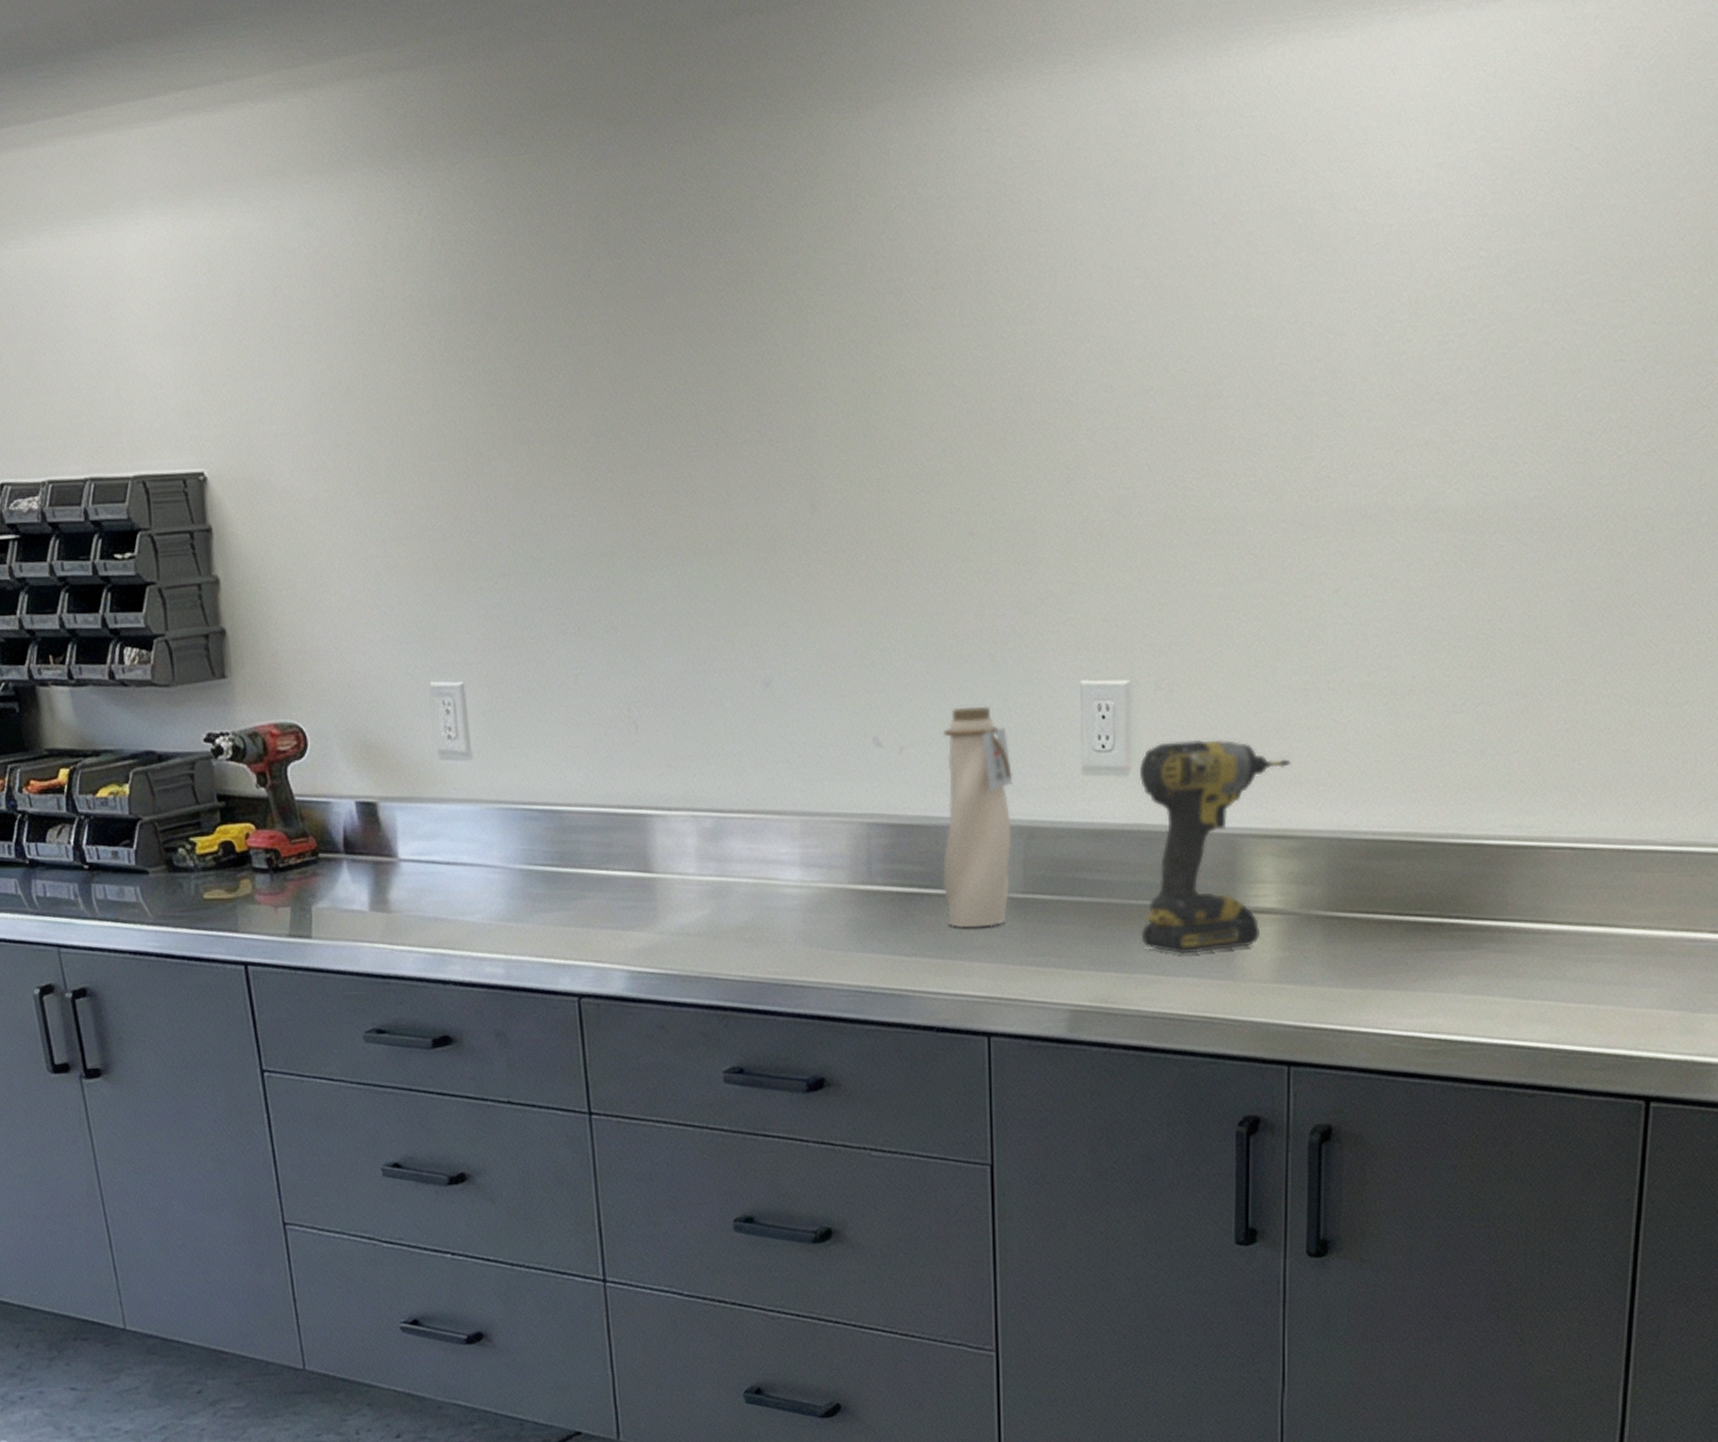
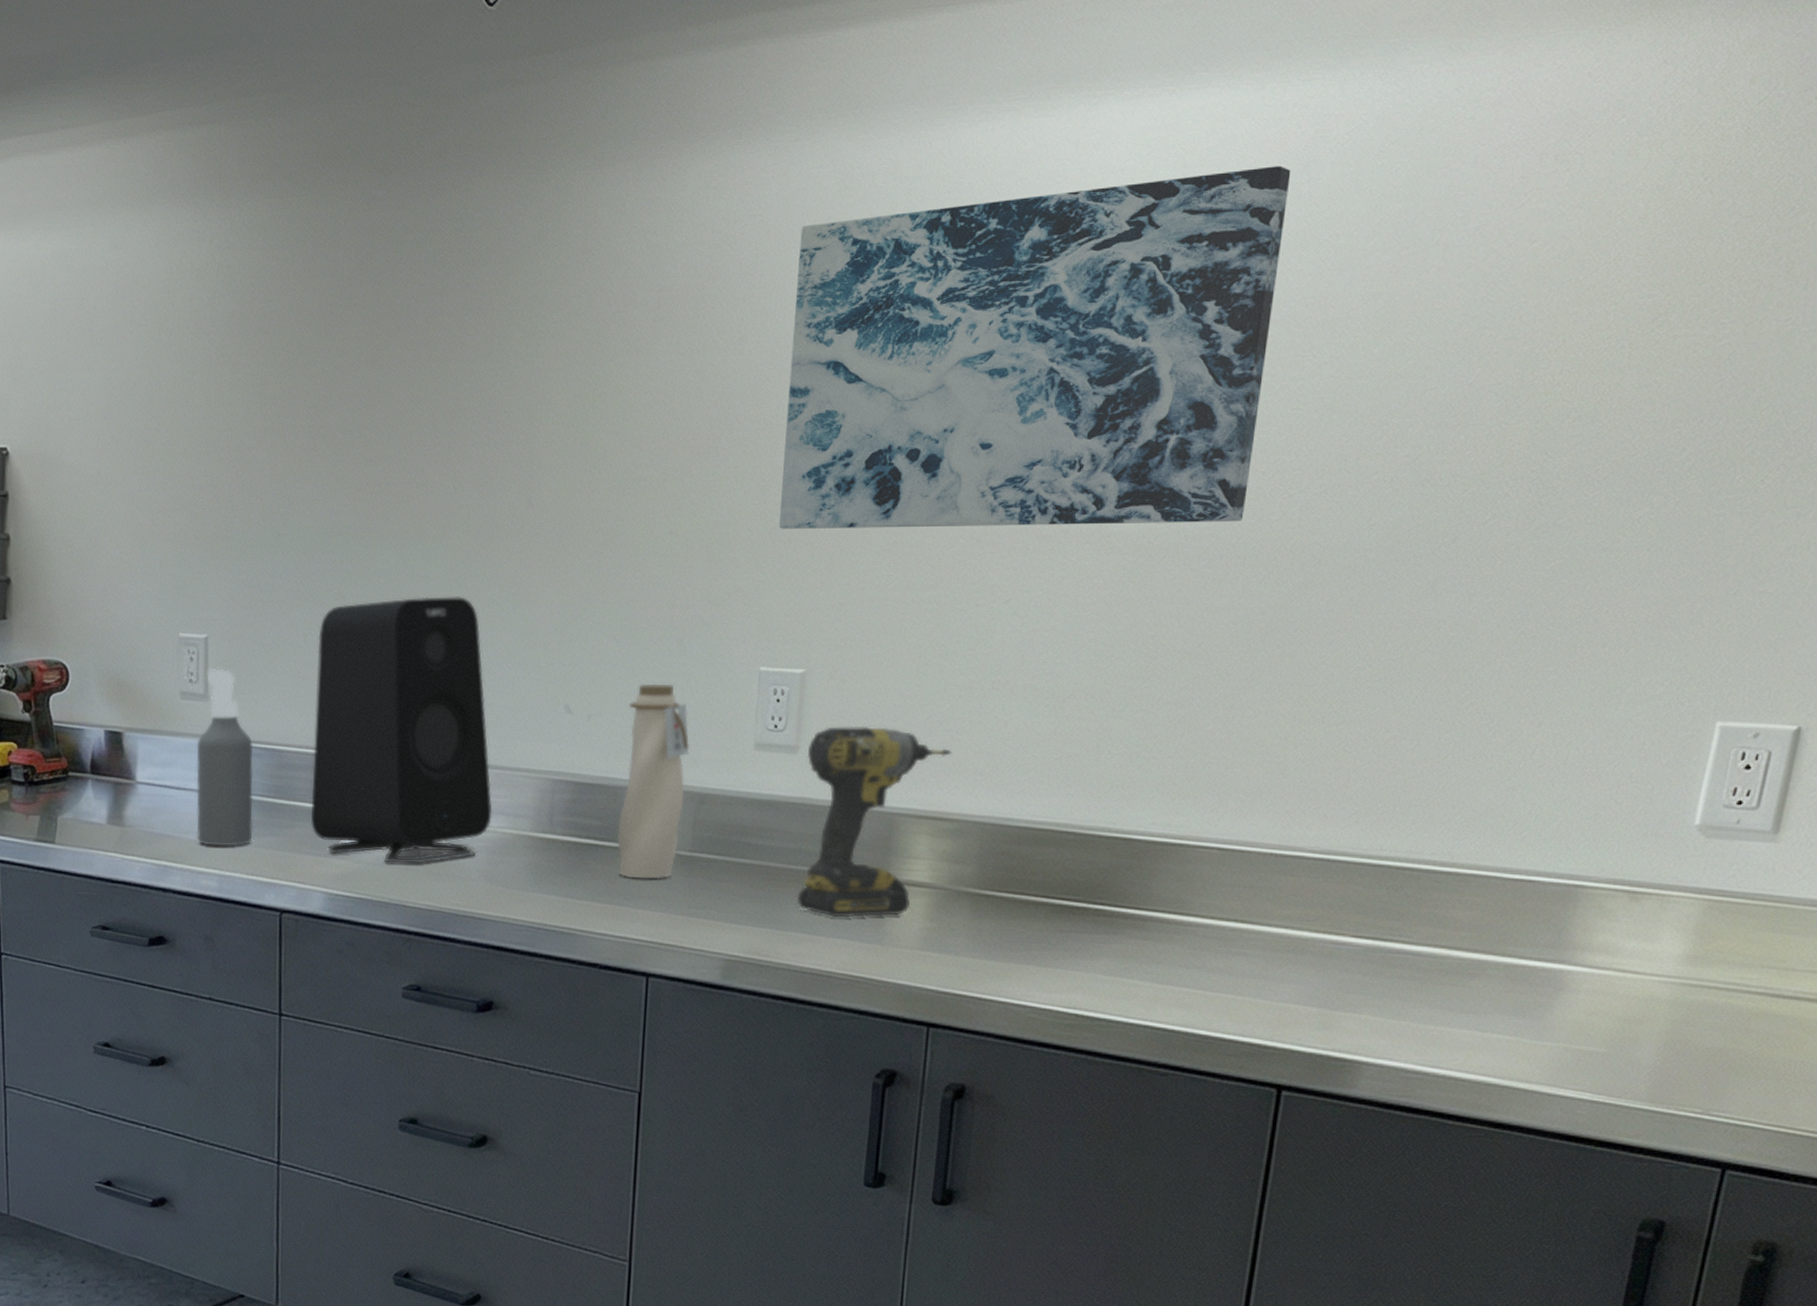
spray bottle: none [464,720,539,928] -> present [196,668,254,847]
speaker: none [590,620,805,931] -> present [310,597,492,864]
wall art: none [1085,87,1598,523] -> present [778,165,1291,529]

